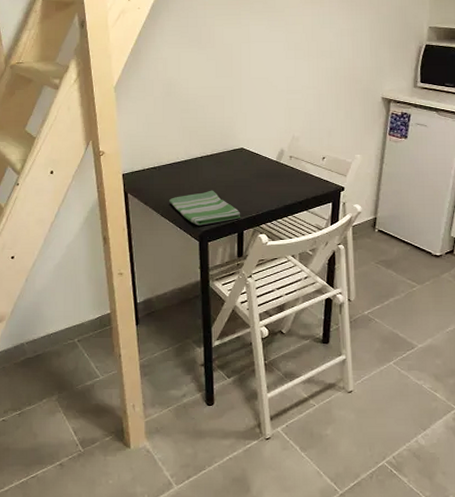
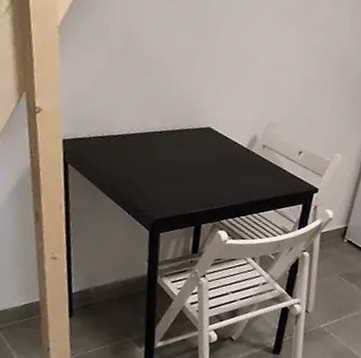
dish towel: present [169,190,241,226] -> none [118,173,201,213]

